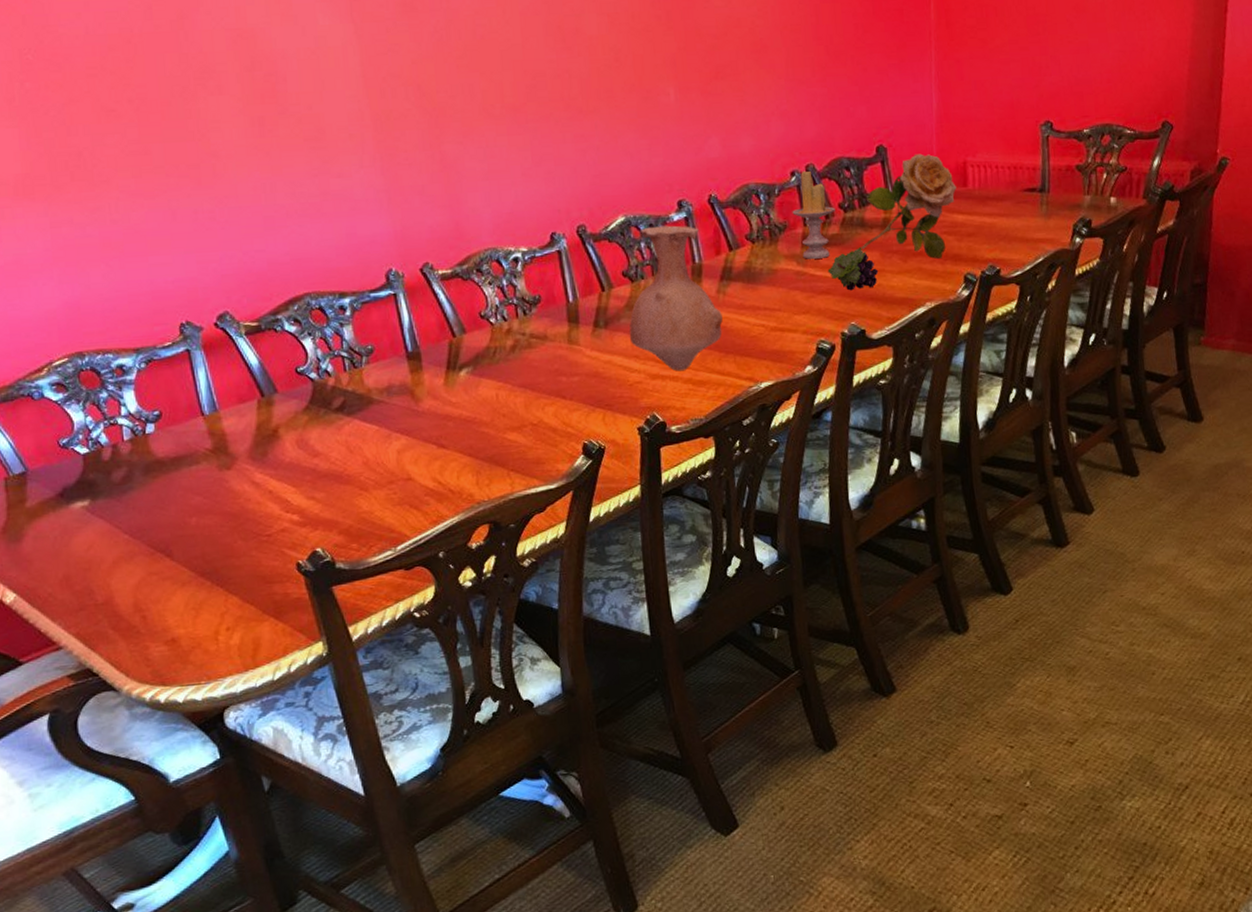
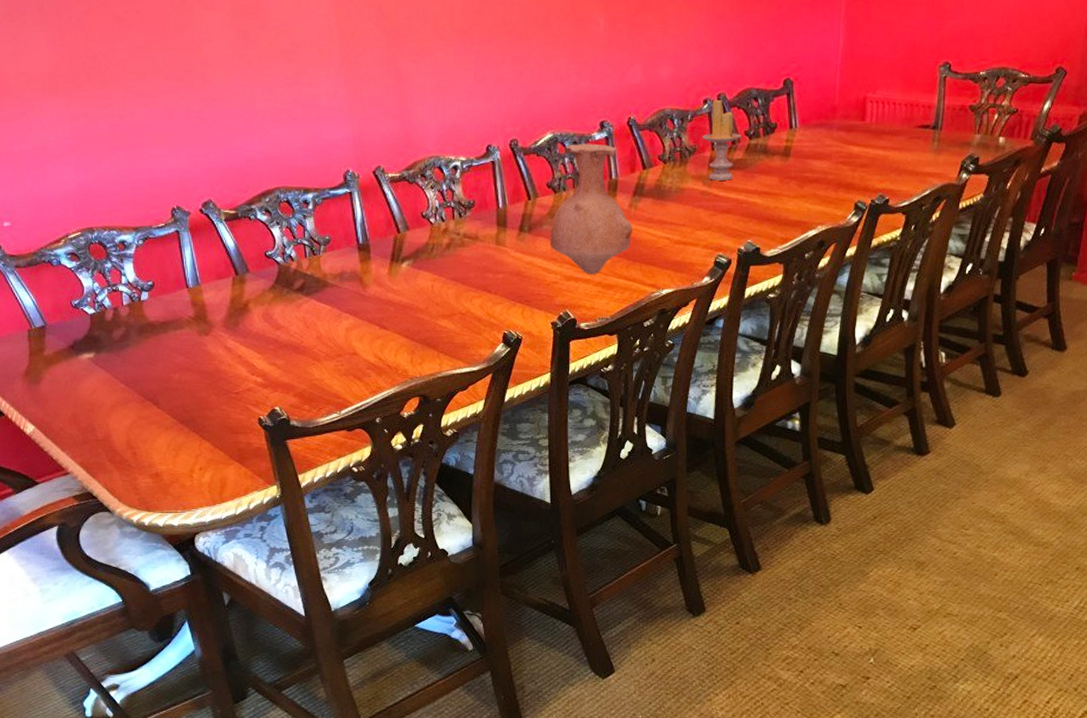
fruit: present [827,246,879,291] -> none [730,171,776,211]
flower: present [861,153,957,259] -> none [762,88,855,186]

